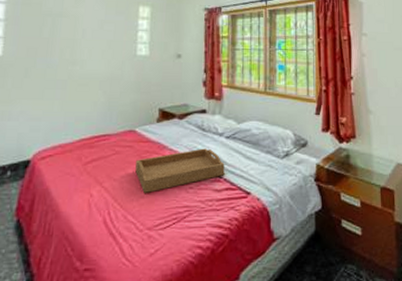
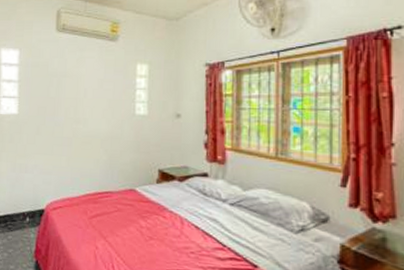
serving tray: present [135,148,225,193] -> none [137,213,229,253]

